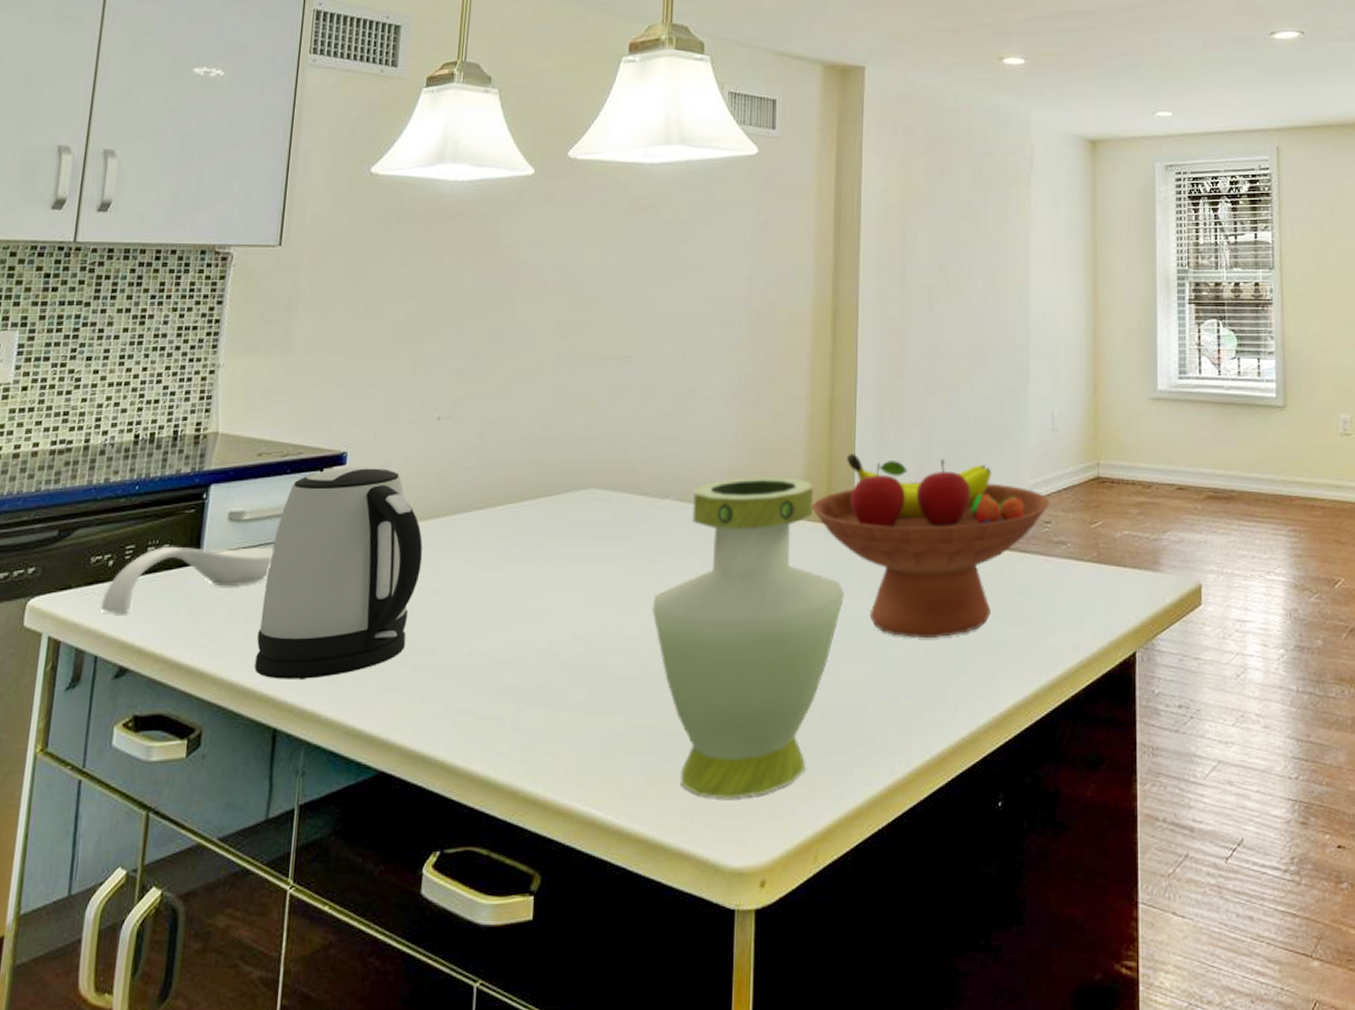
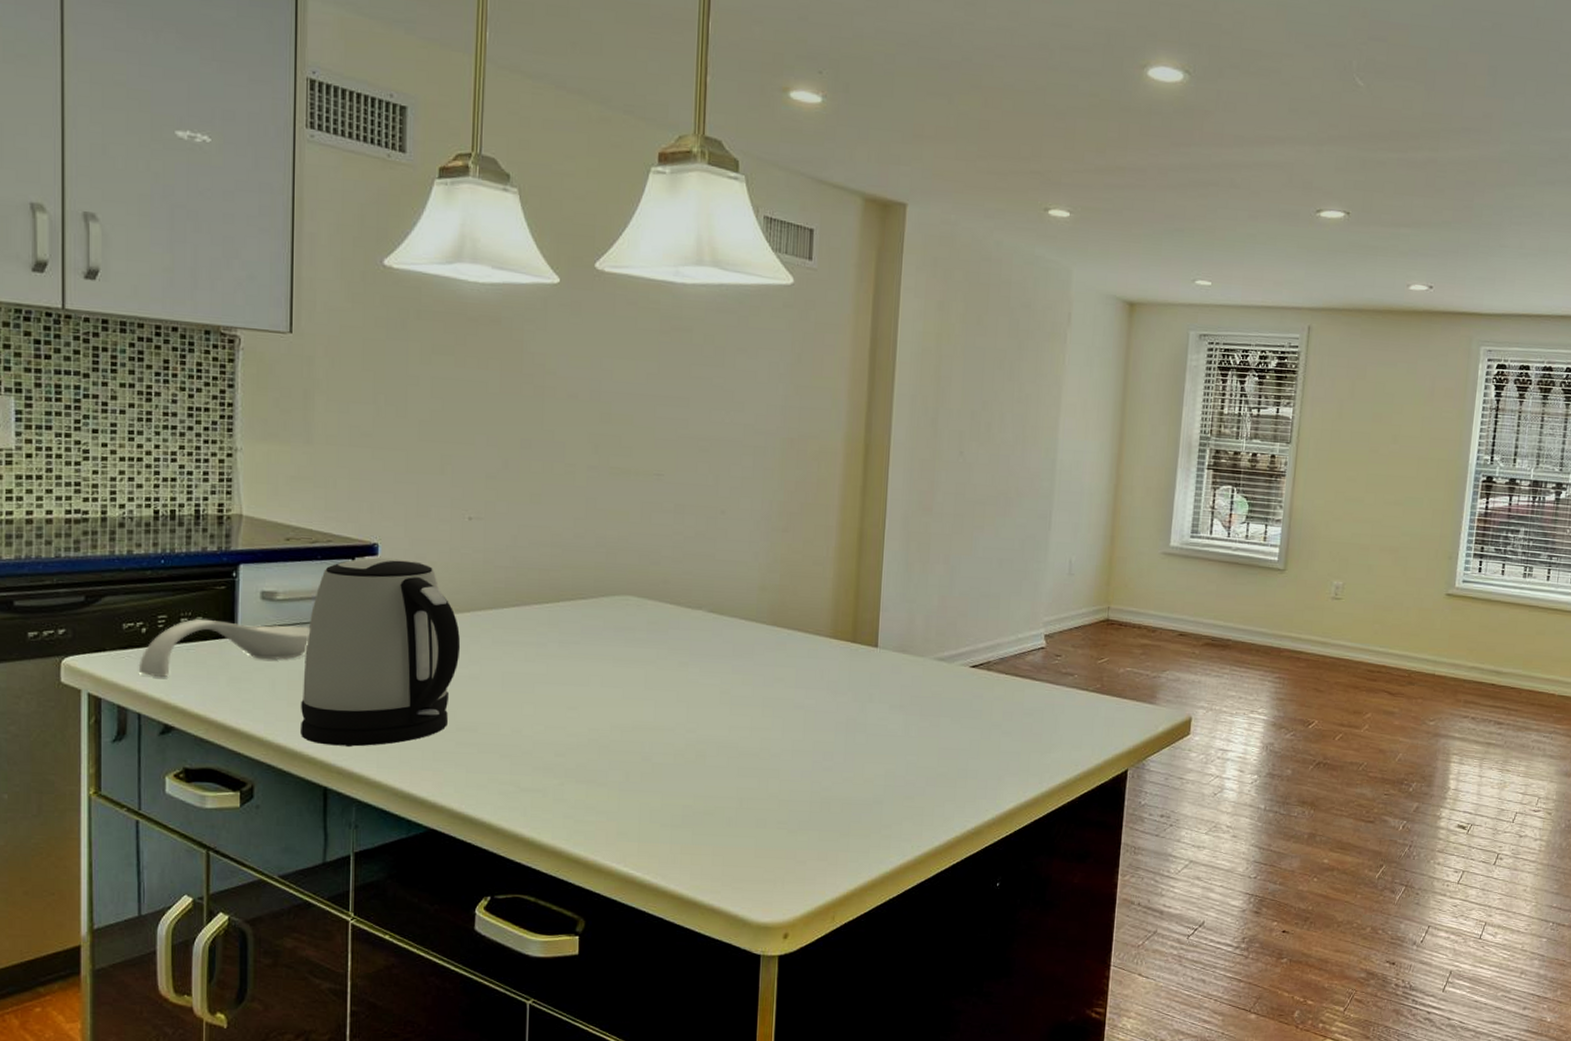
vase: present [652,477,844,799] -> none [685,596,867,868]
fruit bowl: present [811,454,1050,639] -> none [838,582,1062,748]

